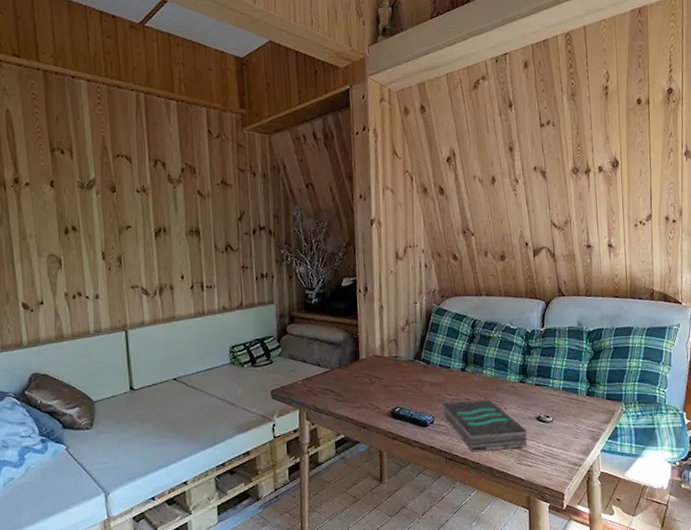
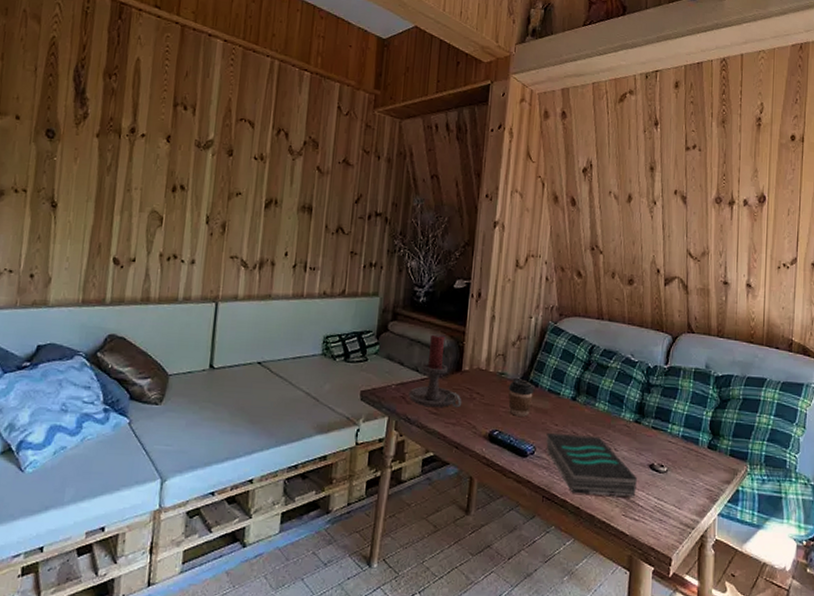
candle holder: none [314,331,364,396] -> present [408,334,462,408]
coffee cup: none [403,358,427,392] -> present [508,377,535,417]

